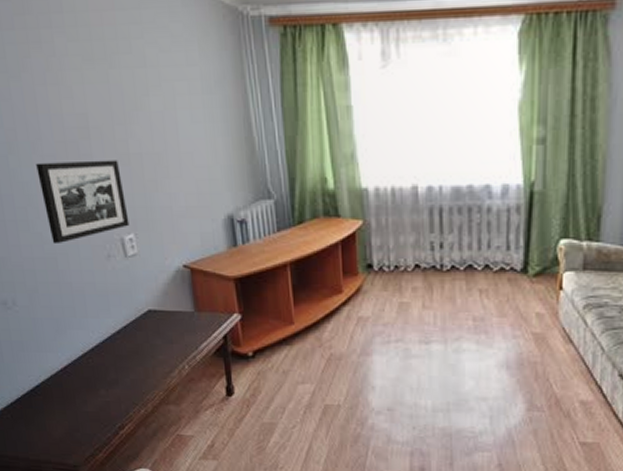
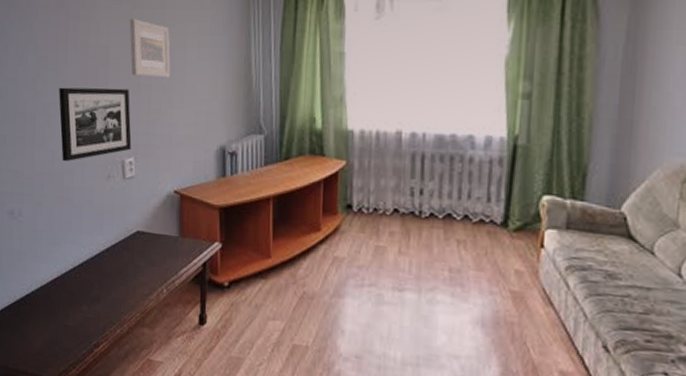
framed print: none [106,80,162,146] -> present [129,19,171,78]

